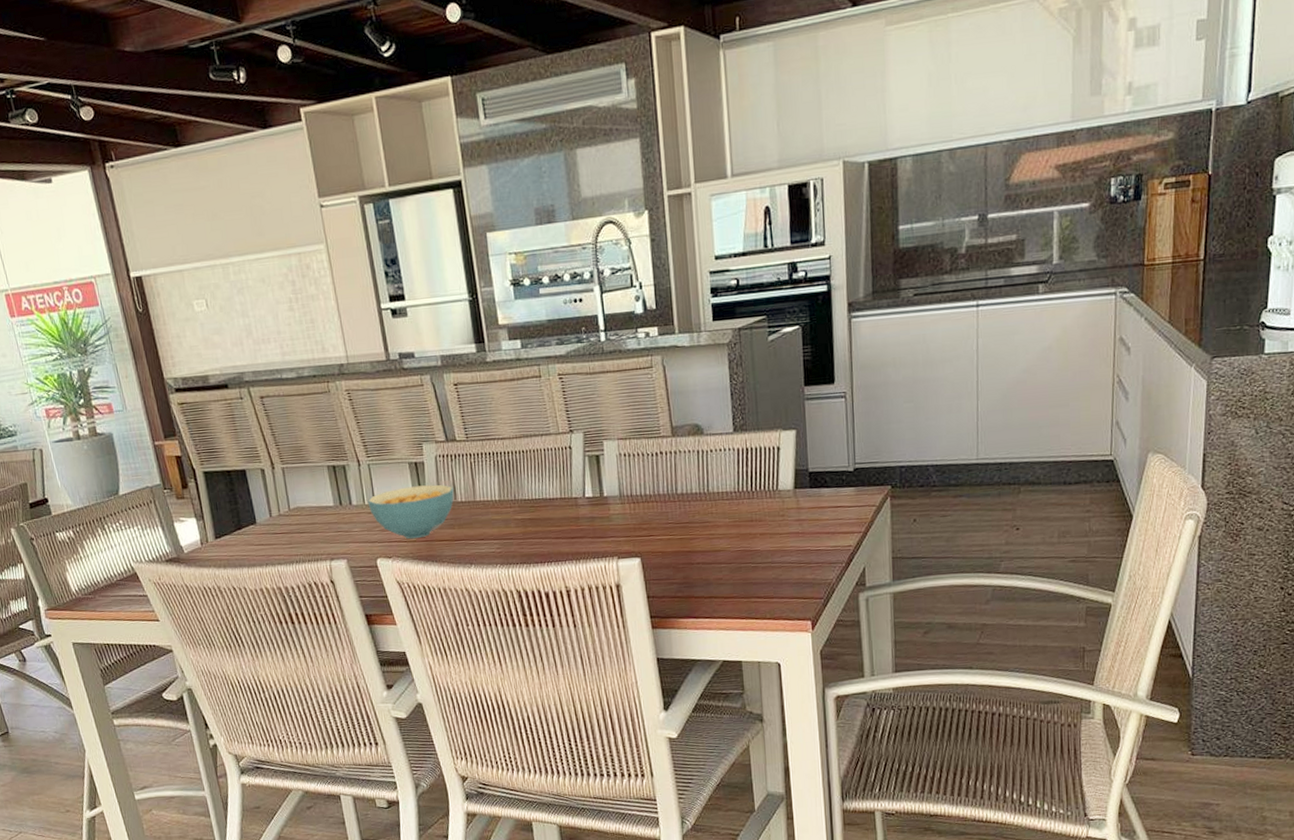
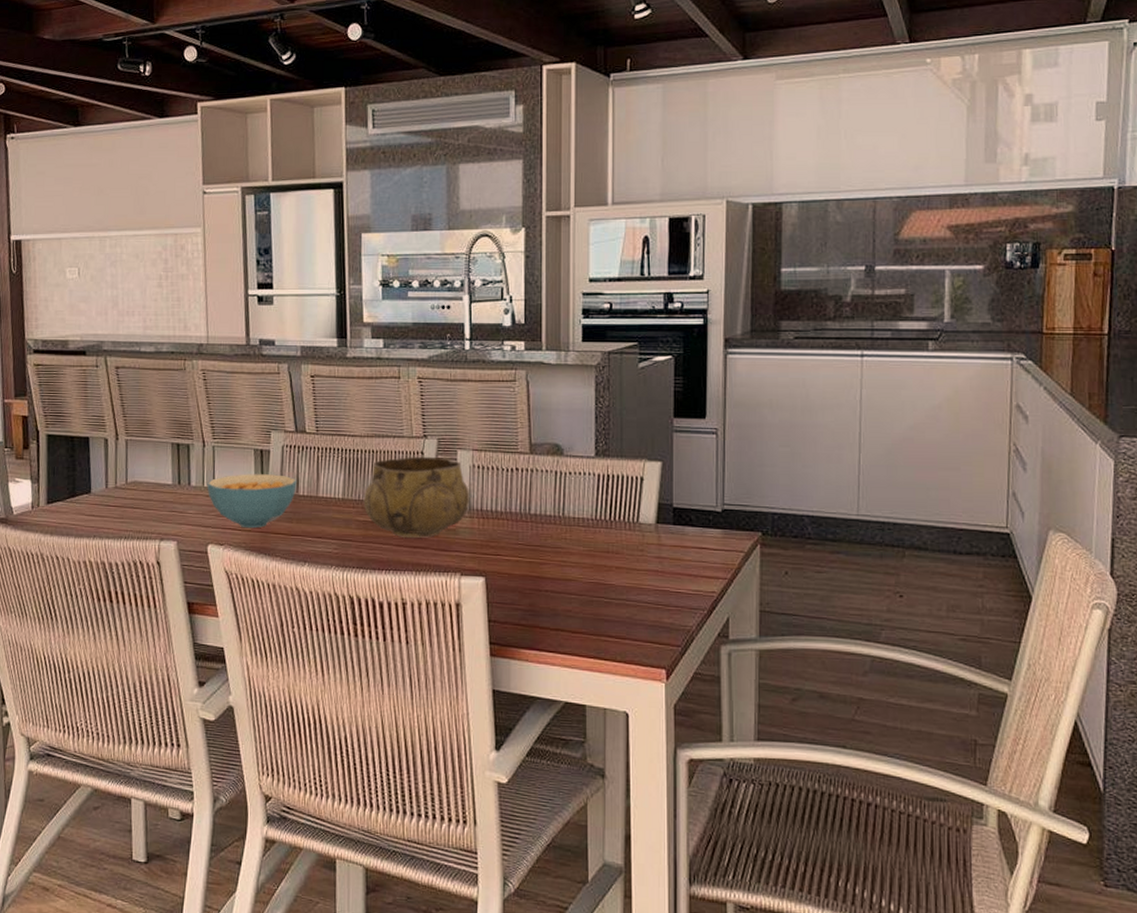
decorative bowl: none [519,450,620,530] -> present [363,456,470,538]

